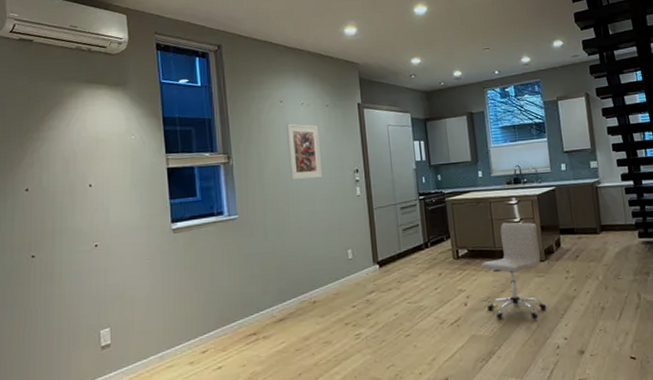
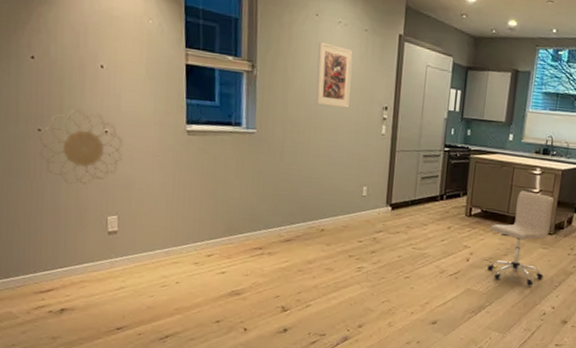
decorative wall piece: none [32,229,112,305] -> present [38,109,123,185]

